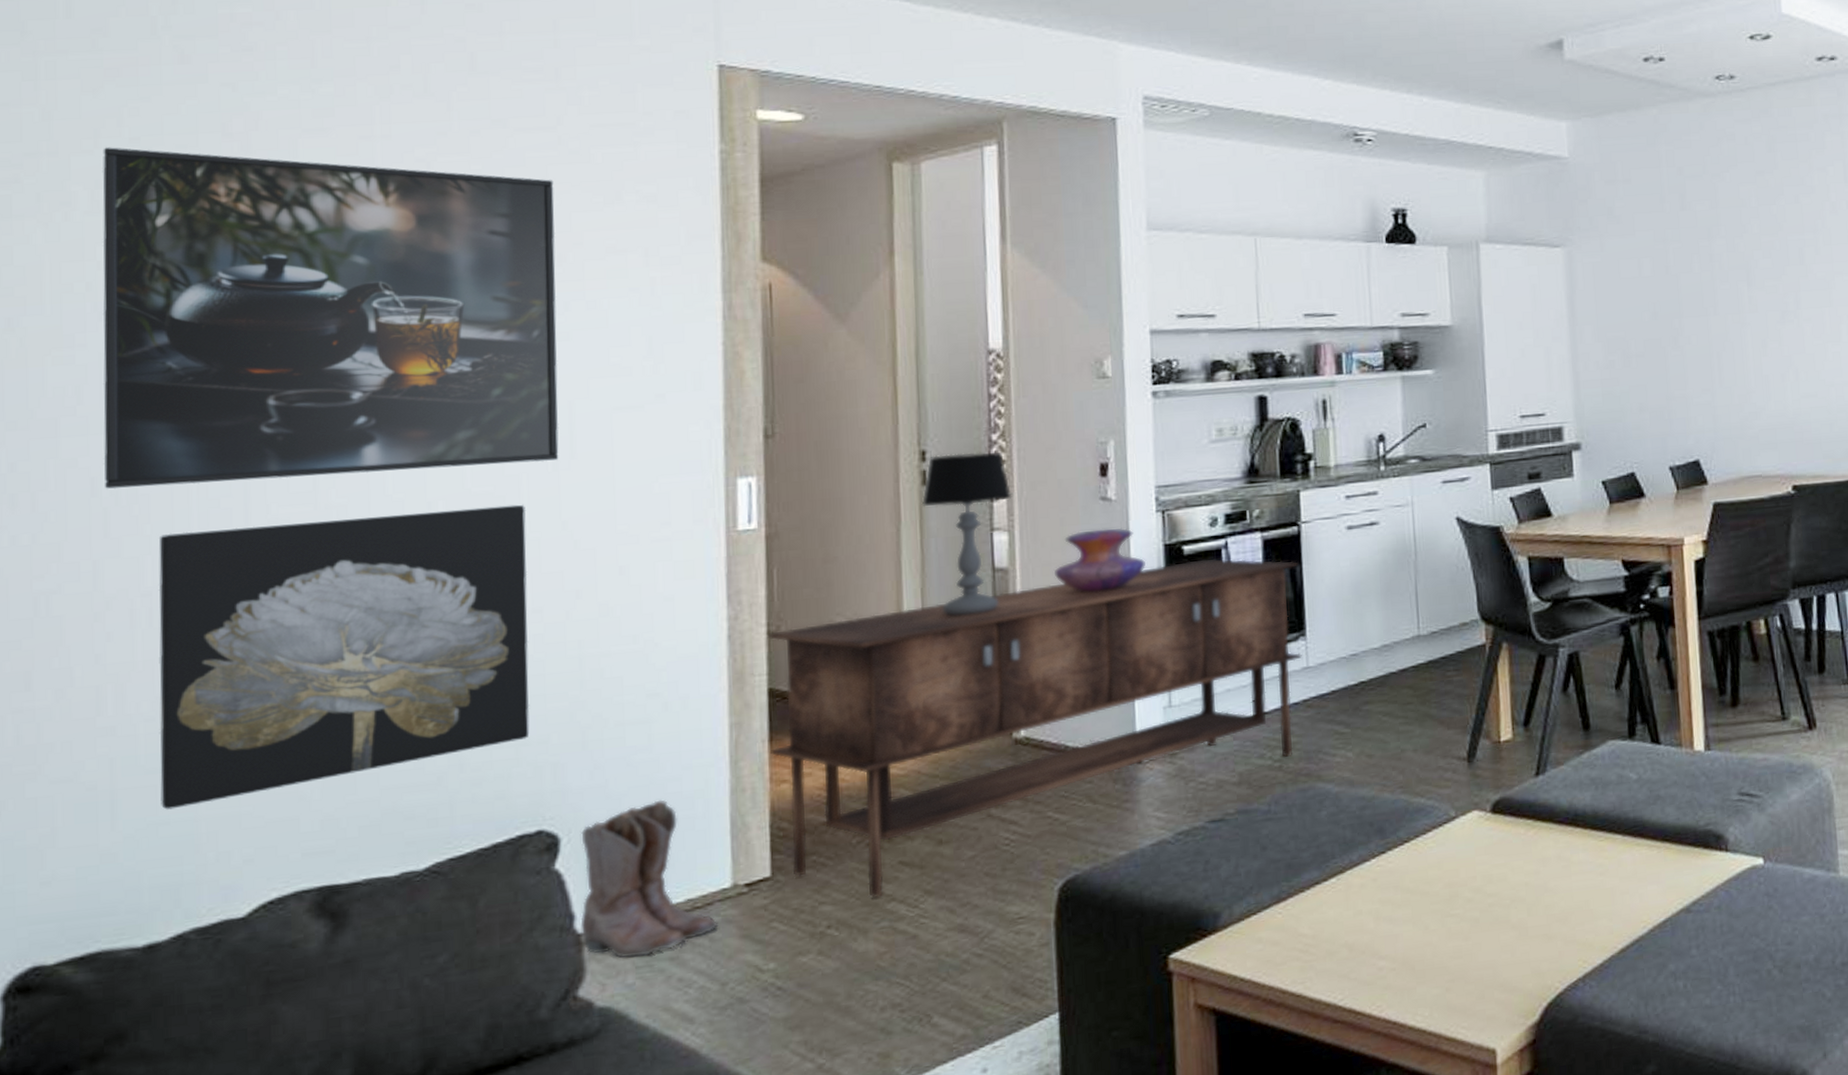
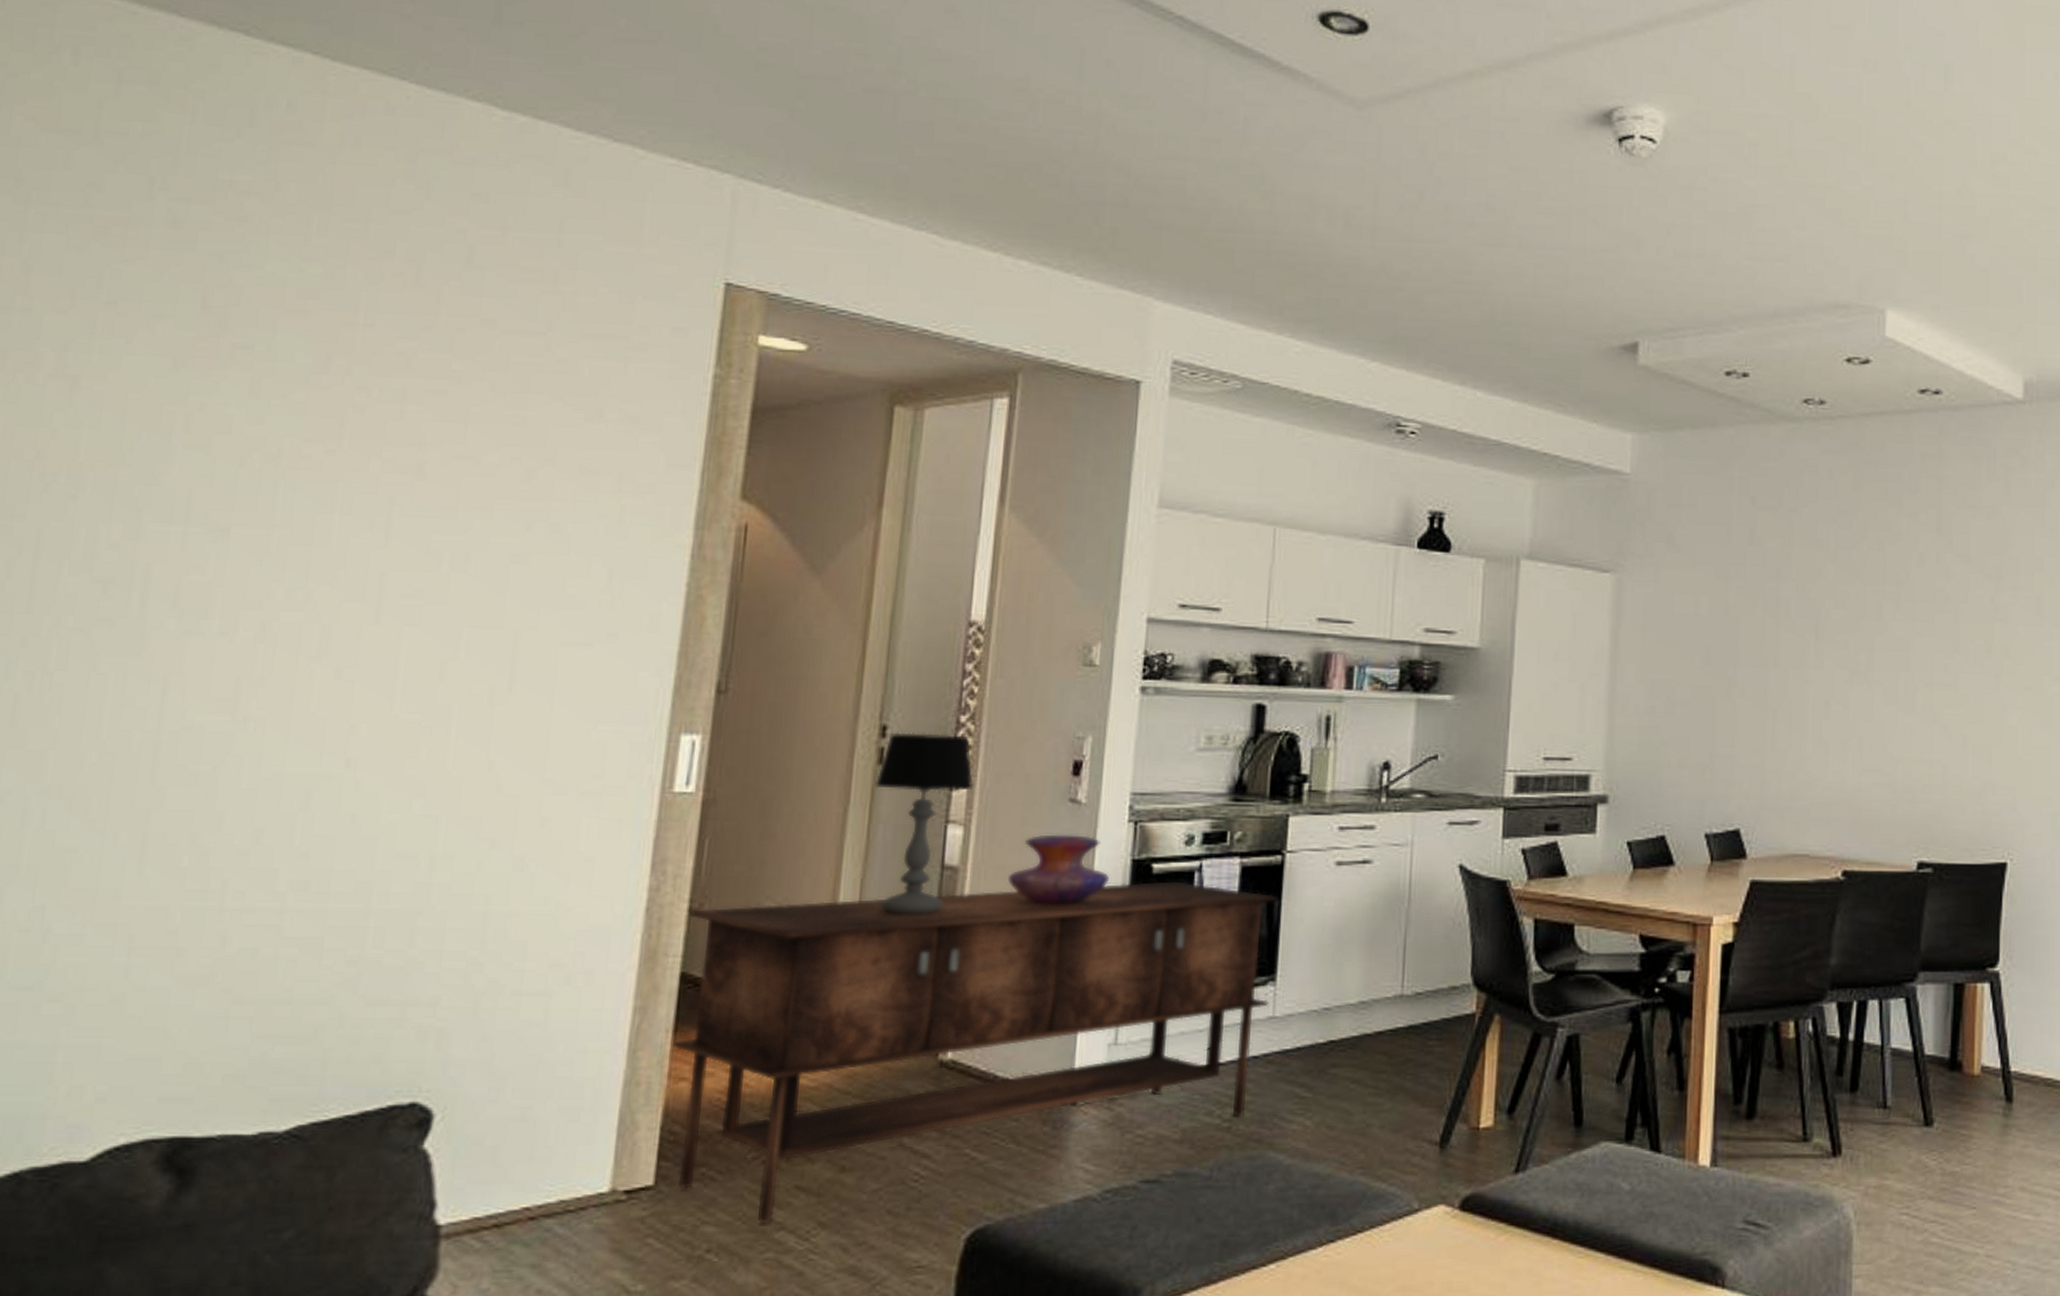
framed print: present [103,147,559,490] -> none [20,309,535,693]
wall art: present [158,504,530,810] -> none [20,728,453,1032]
boots: present [580,800,719,959] -> none [439,1084,590,1259]

